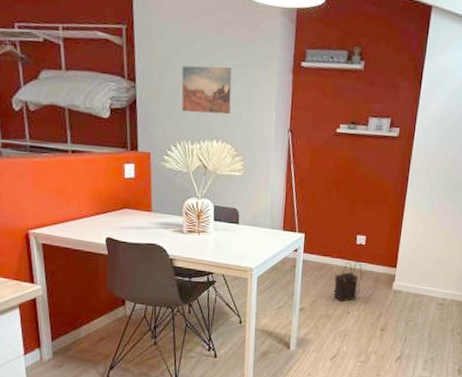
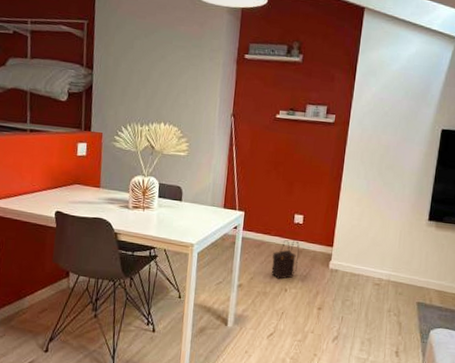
wall art: present [181,65,232,115] -> none [133,56,181,100]

